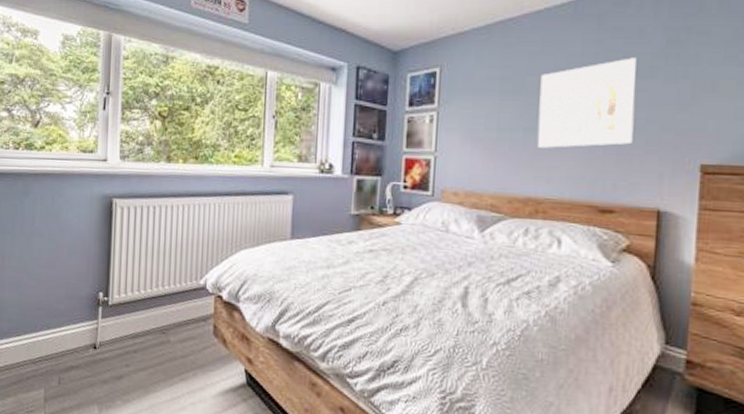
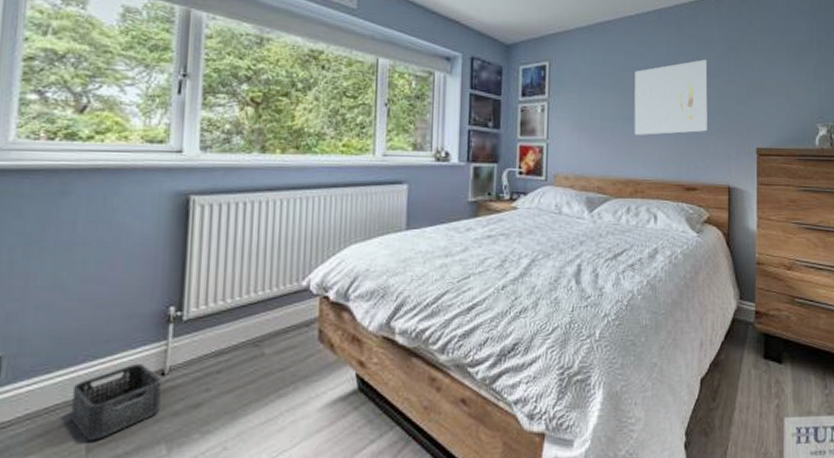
storage bin: none [33,336,94,394] -> present [70,364,162,441]

